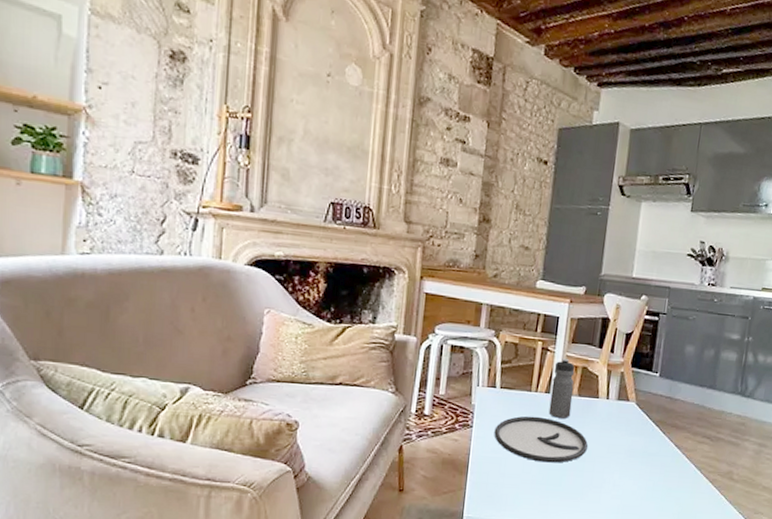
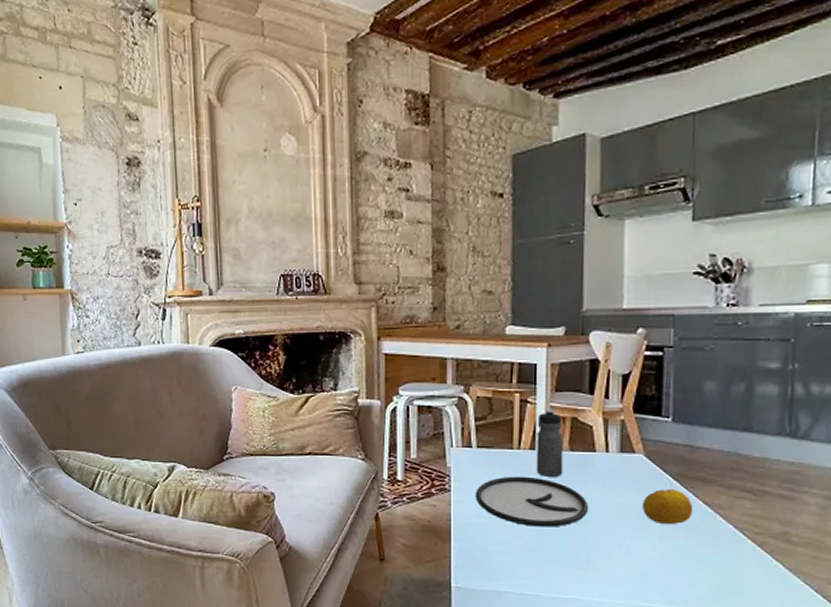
fruit: none [629,433,668,463] -> present [641,489,694,524]

